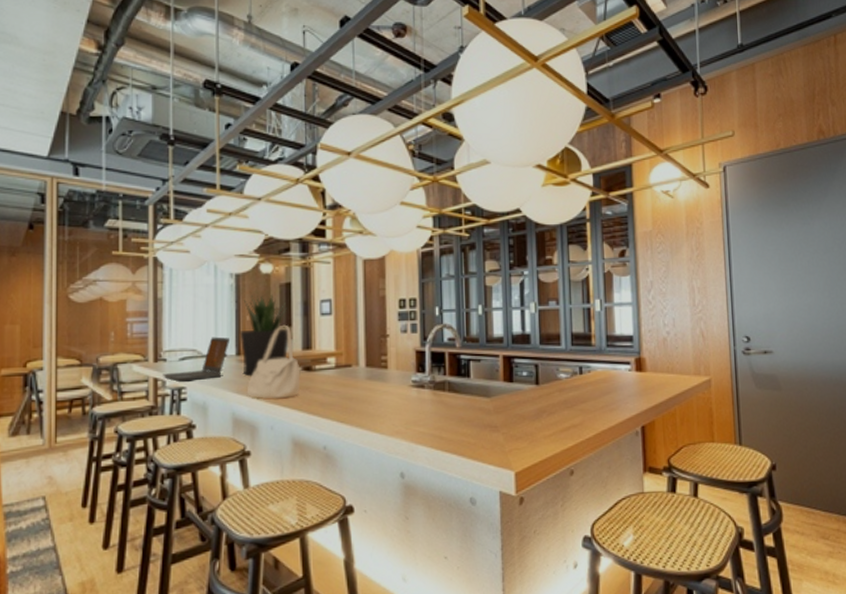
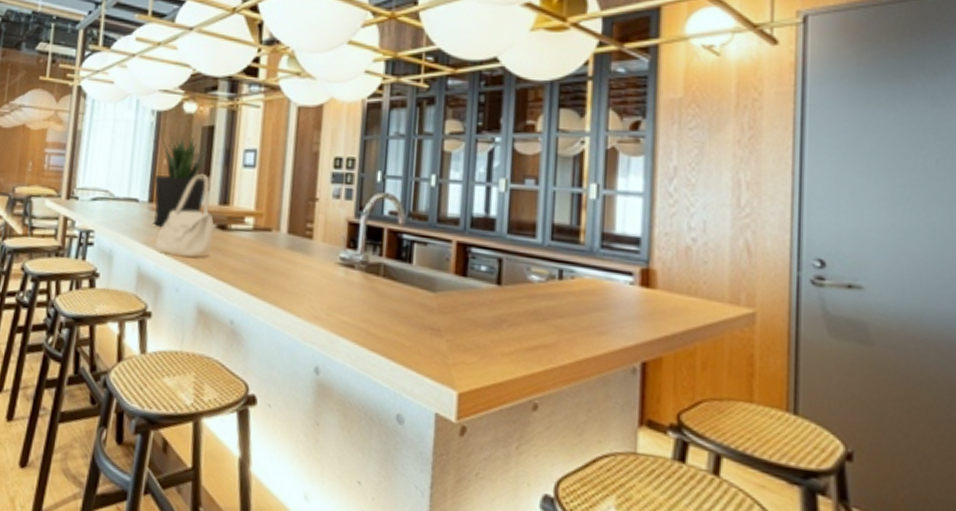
laptop computer: present [163,337,229,382] -> none [73,178,144,226]

